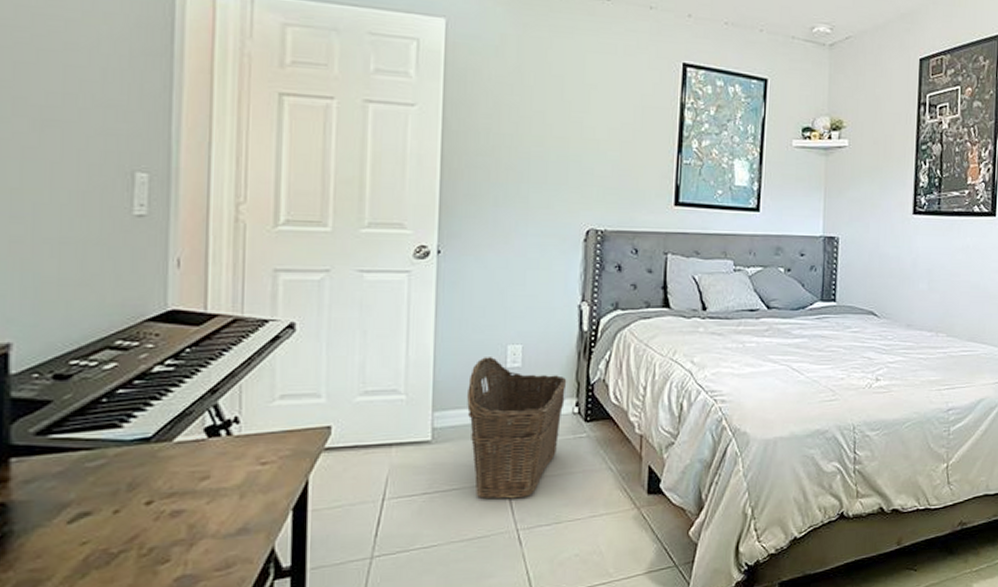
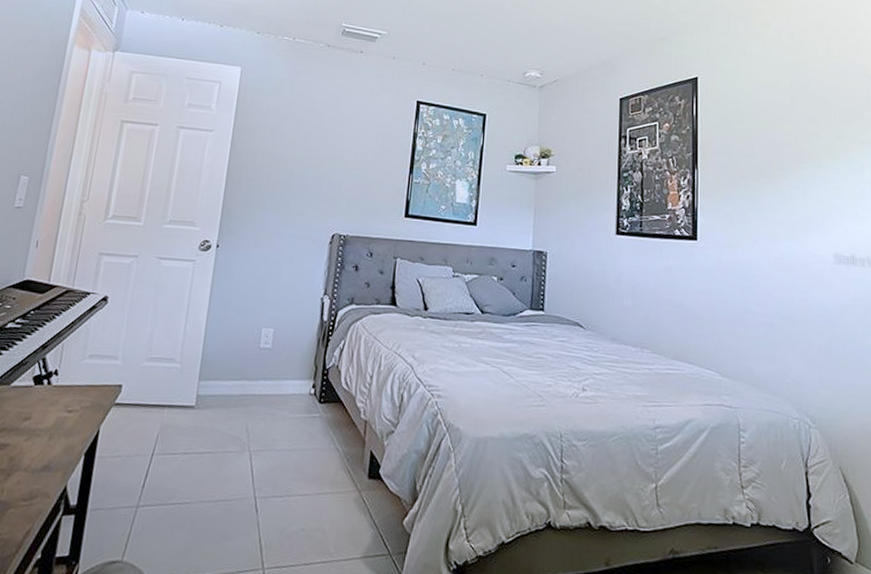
wicker basket: present [467,357,567,499] -> none [224,337,307,468]

